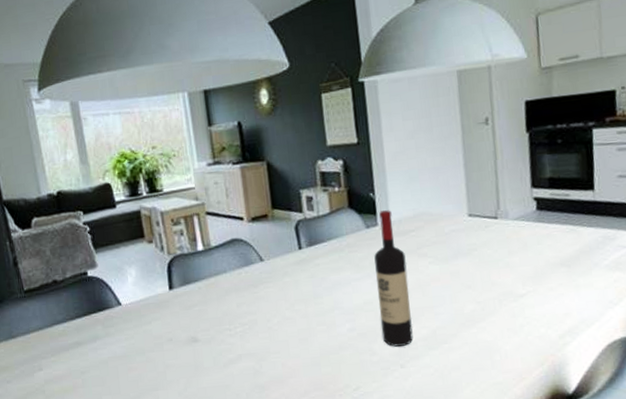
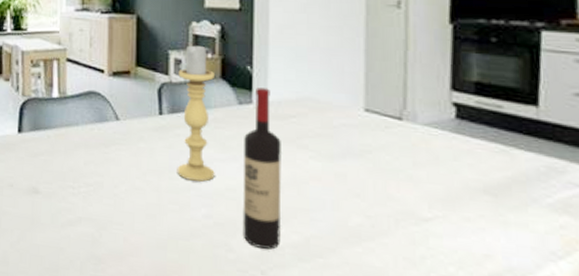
candle holder: none [311,180,354,302] -> present [177,44,215,182]

